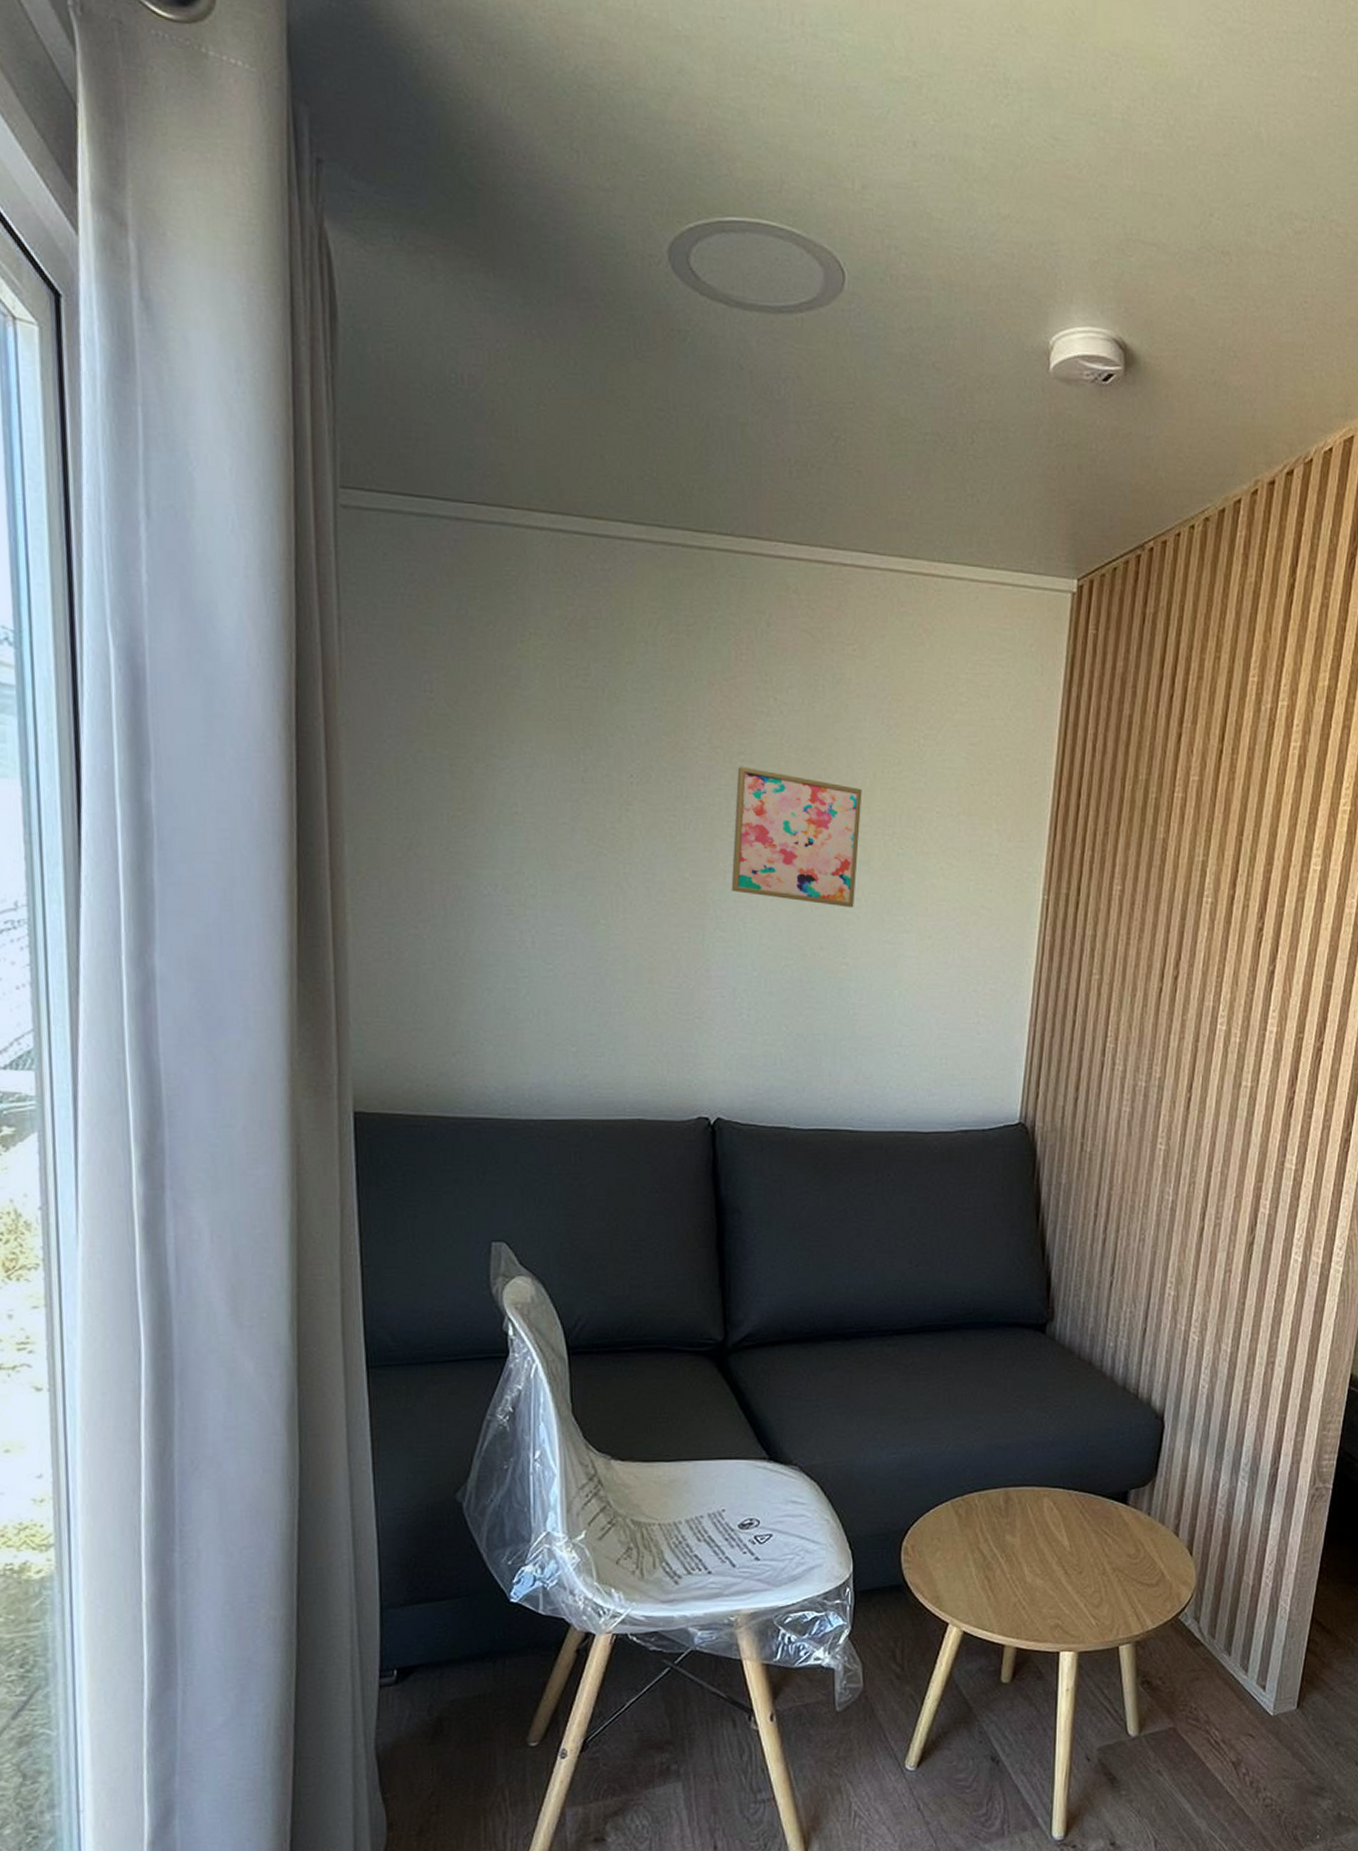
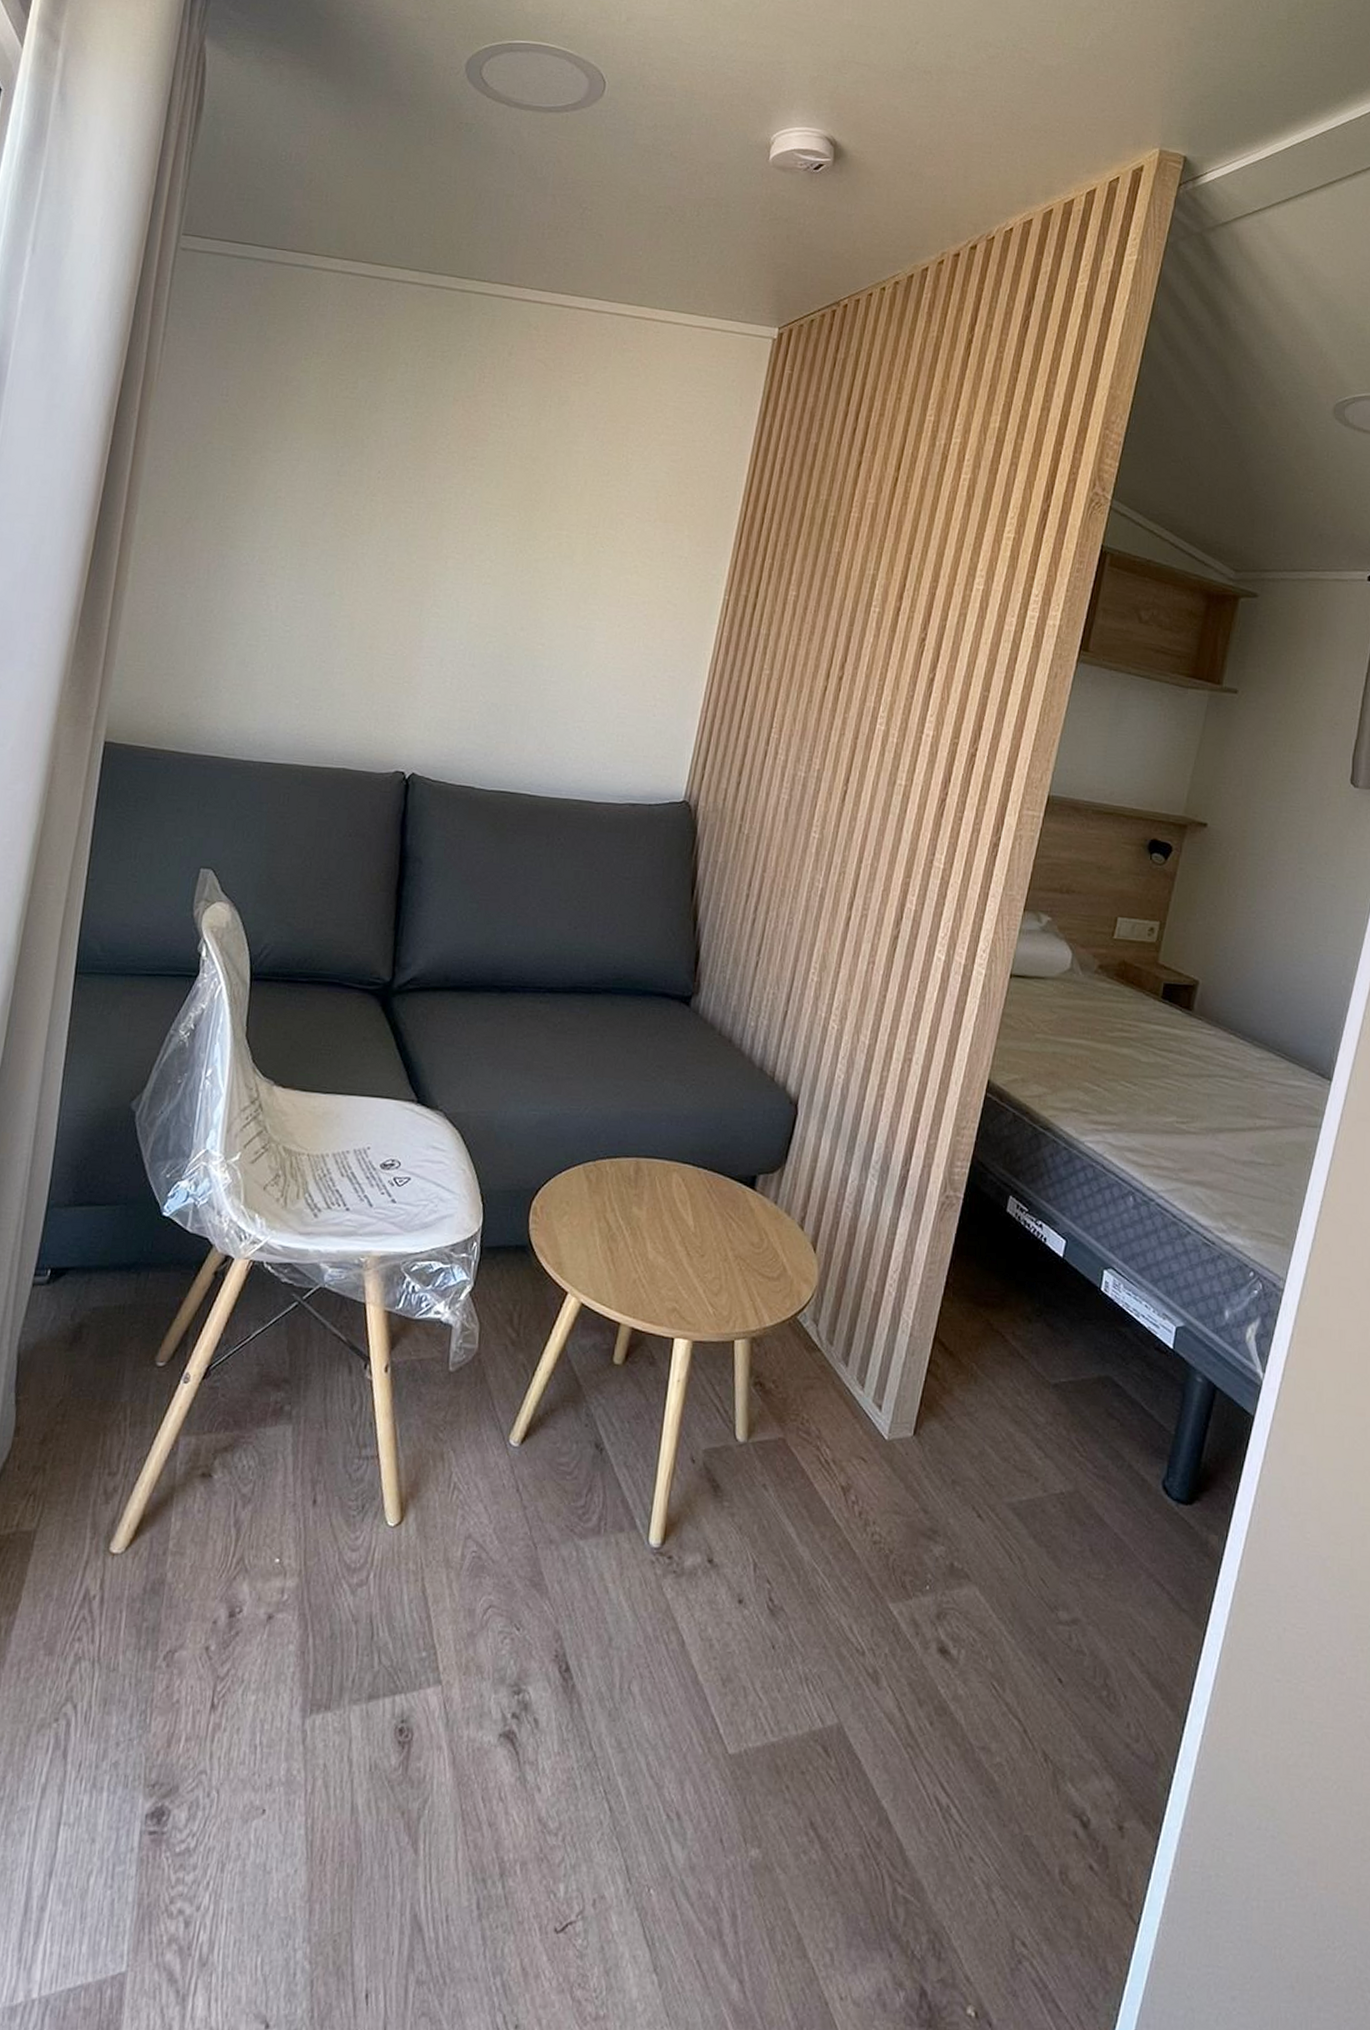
wall art: present [731,766,862,908] -> none [450,469,574,595]

